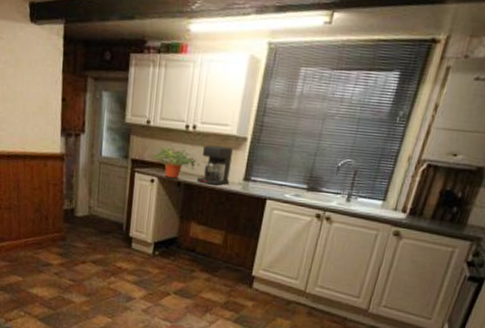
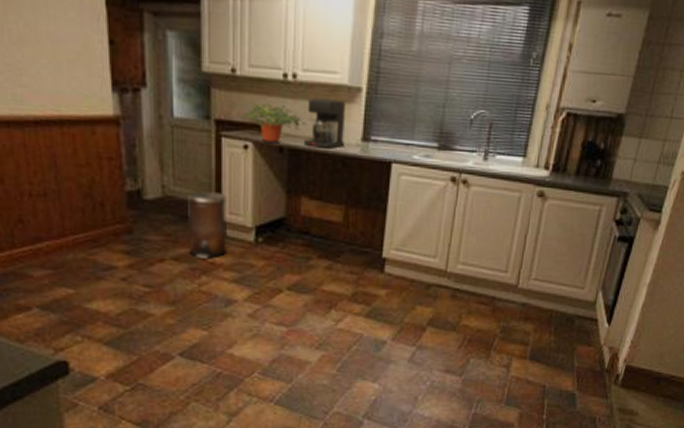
pedal bin: none [104,212,135,264] -> present [188,191,227,259]

